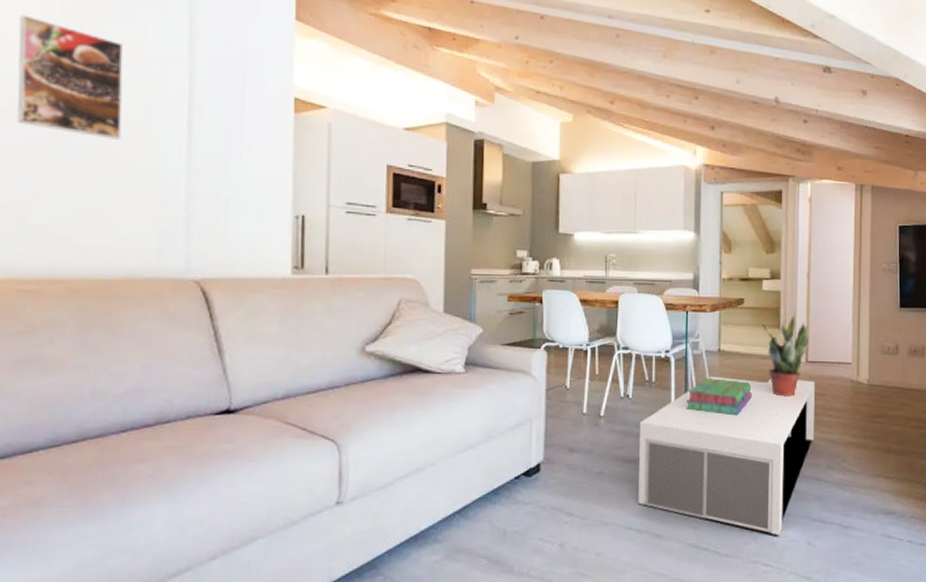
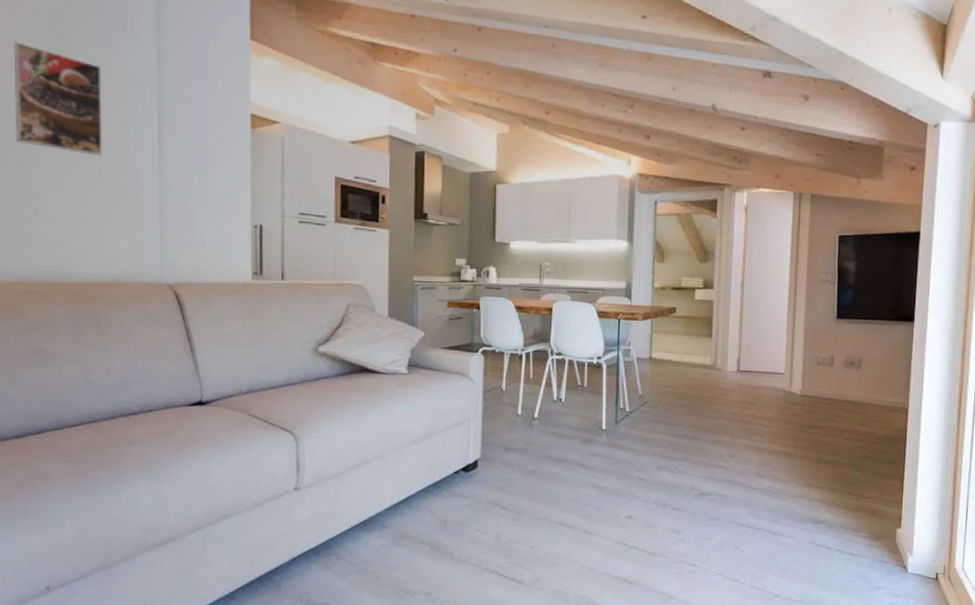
coffee table: present [638,376,815,536] -> none [569,382,746,539]
stack of books: present [685,378,752,416] -> none [616,385,682,422]
potted plant: present [761,312,810,397] -> none [693,321,742,405]

